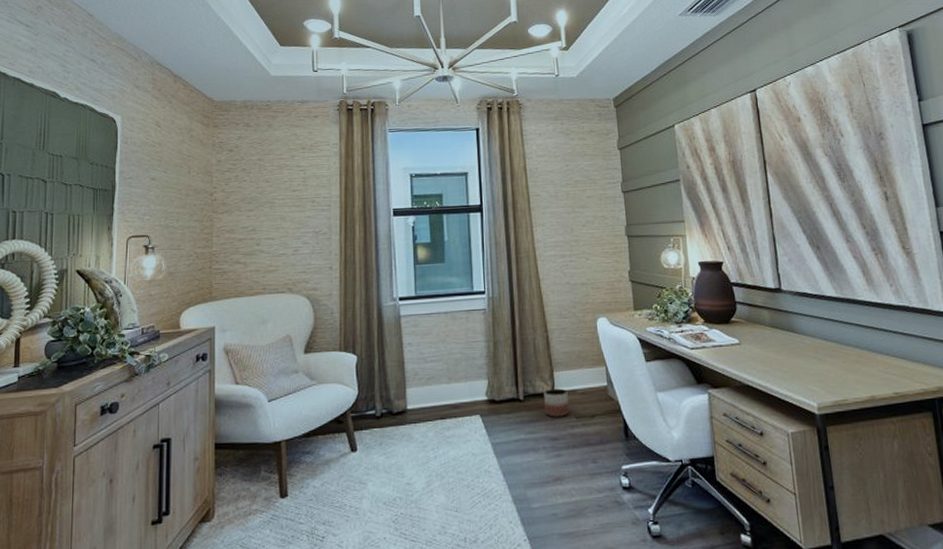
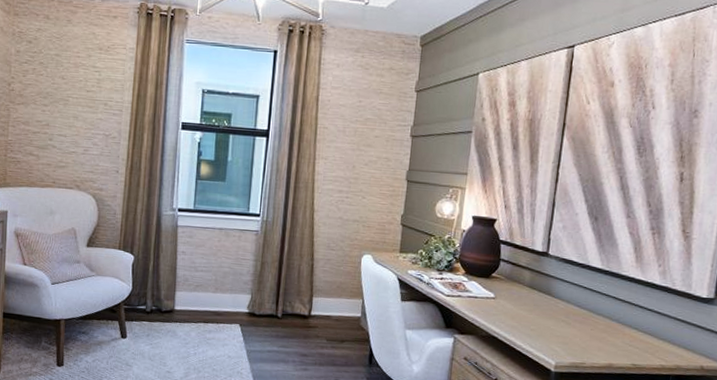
planter: present [544,388,569,417] -> none [299,311,323,337]

